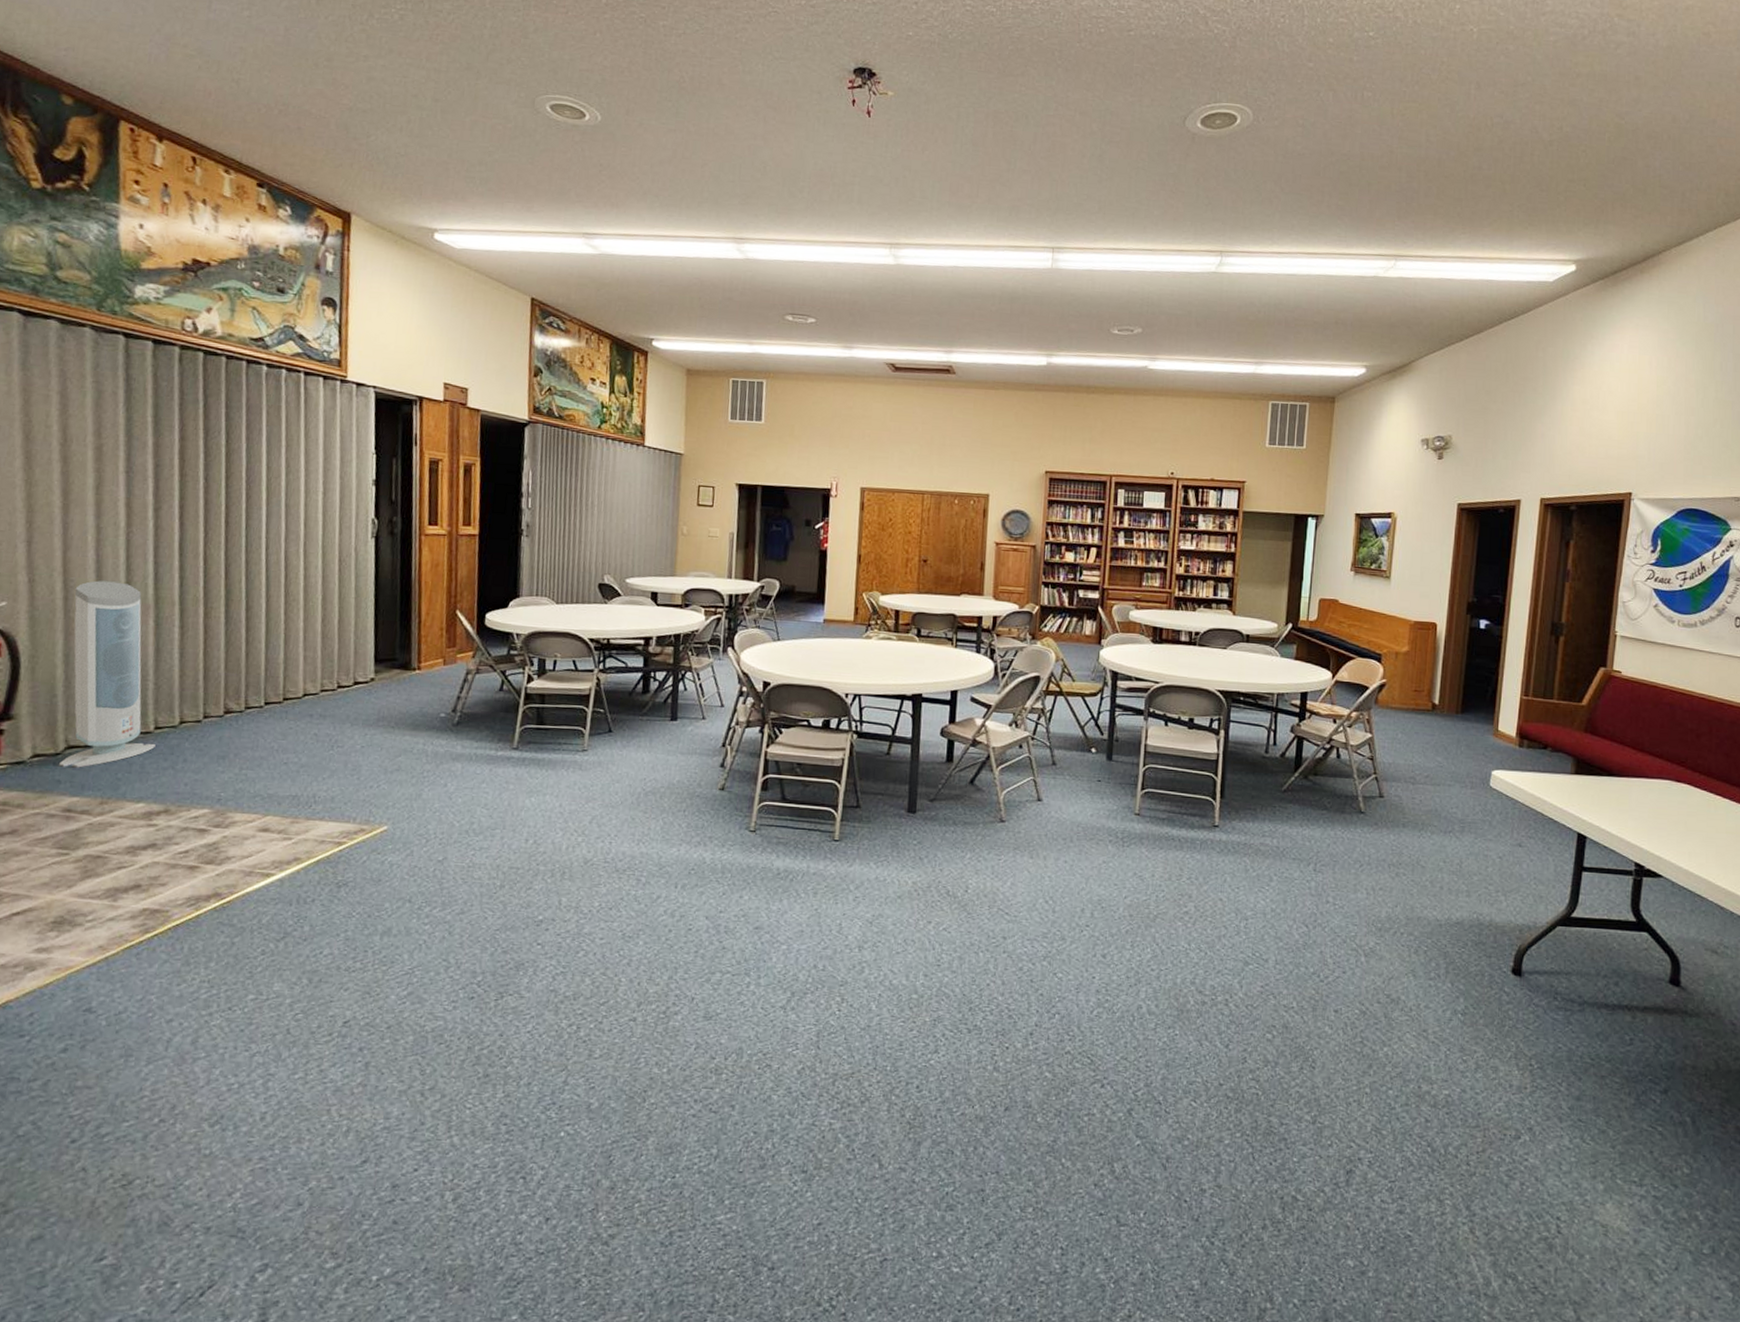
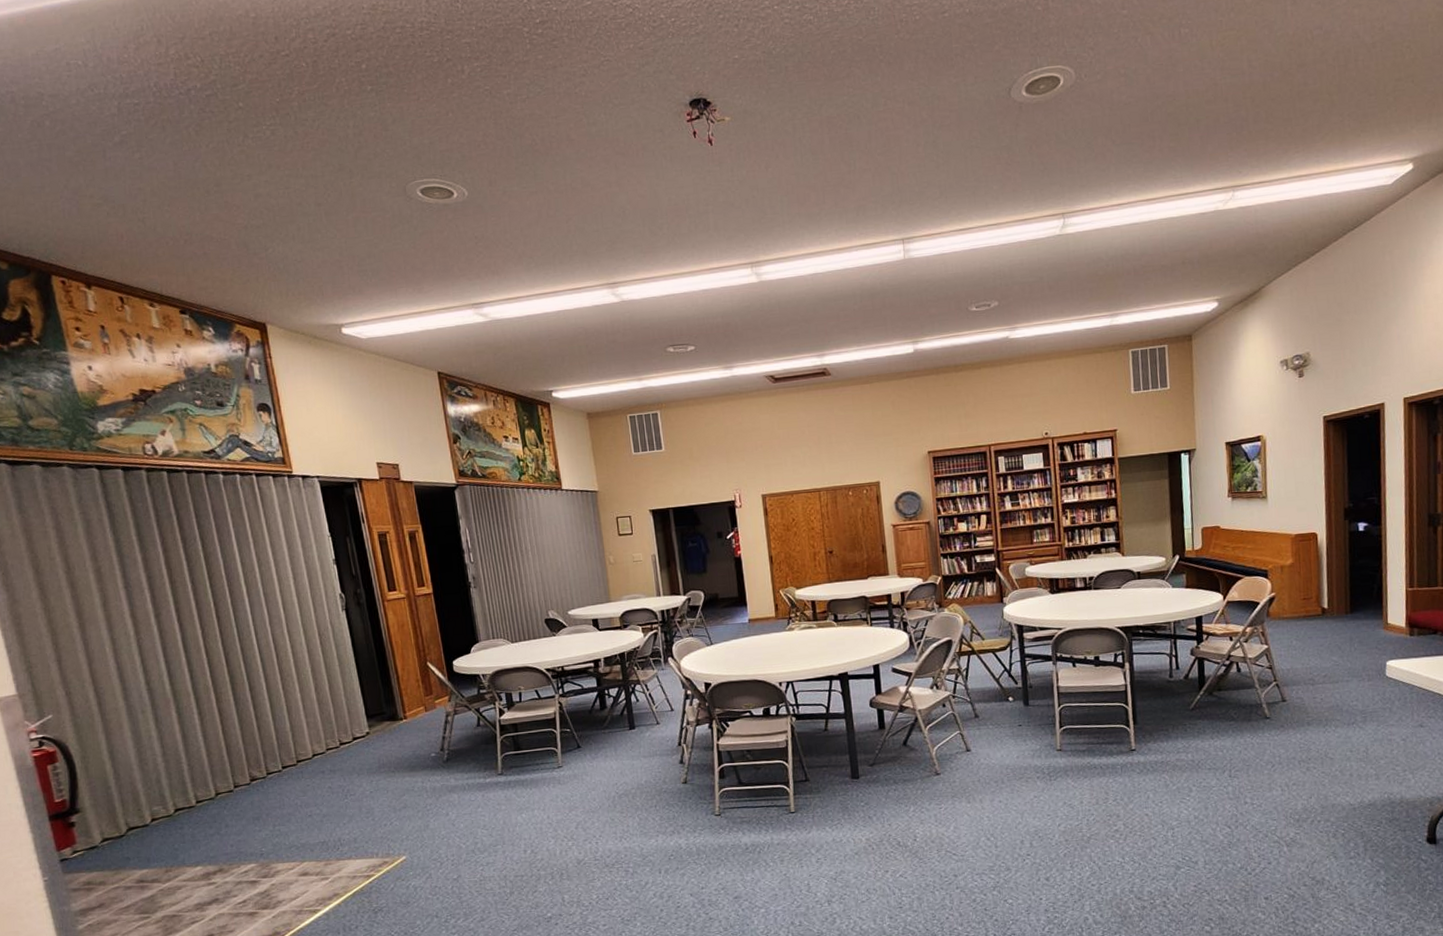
air purifier: present [58,580,156,768] -> none [105,683,200,846]

